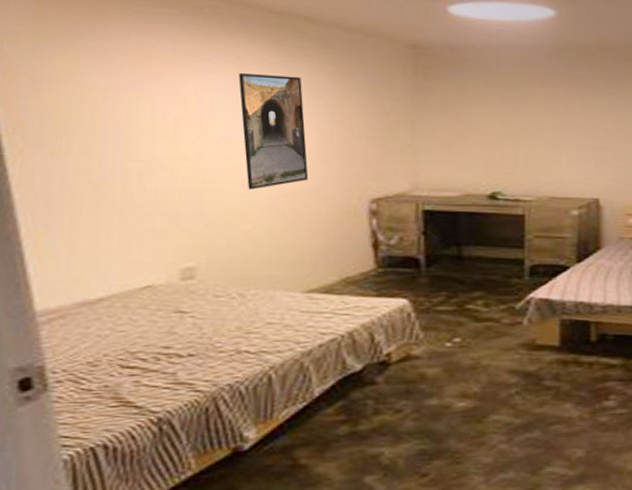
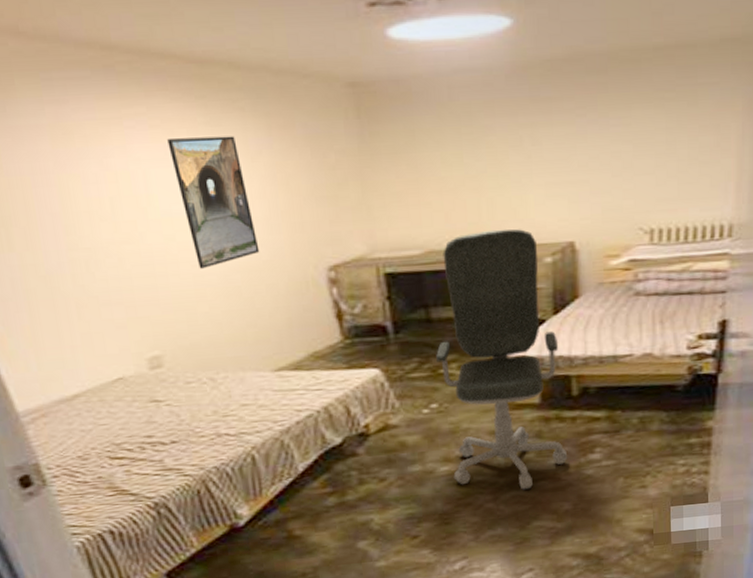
office chair: none [464,181,584,433] -> present [436,229,568,490]

